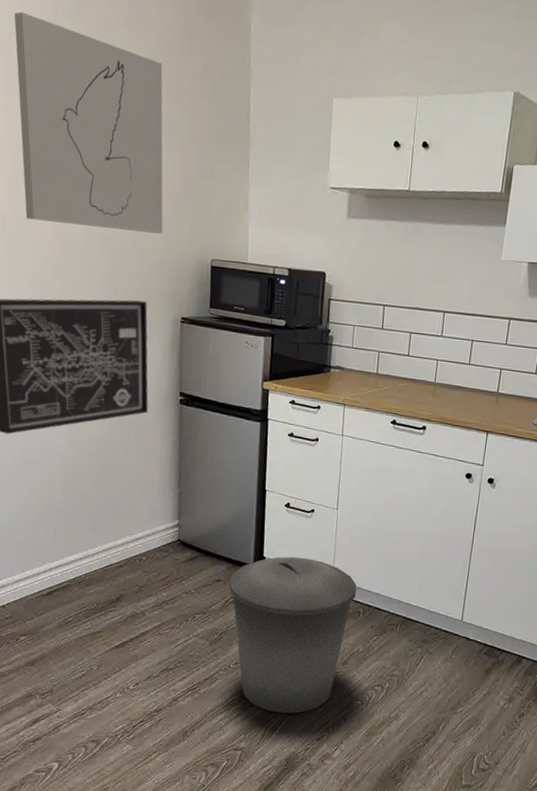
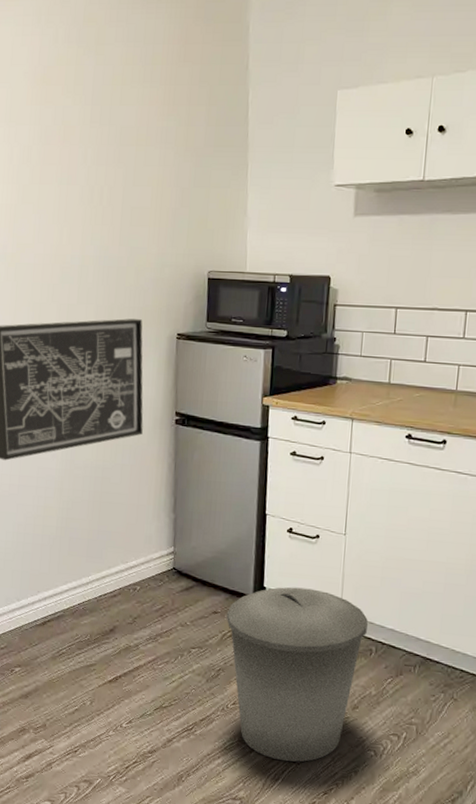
wall art: present [14,11,163,234] -> none [16,42,159,249]

